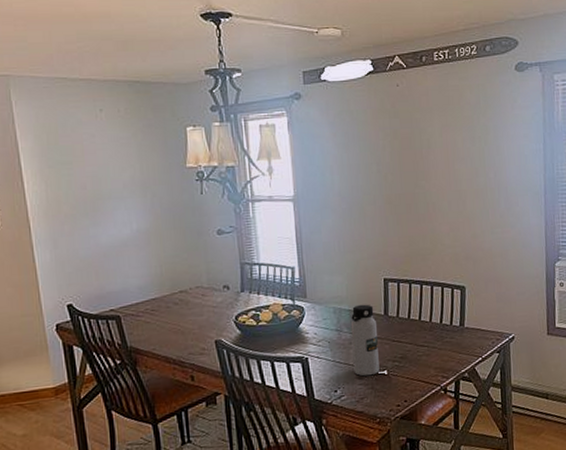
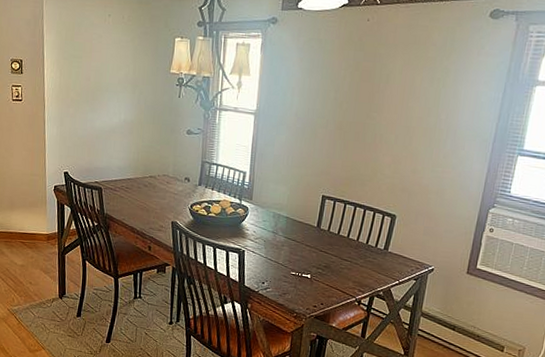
water bottle: present [350,304,380,377] -> none [281,214,310,277]

